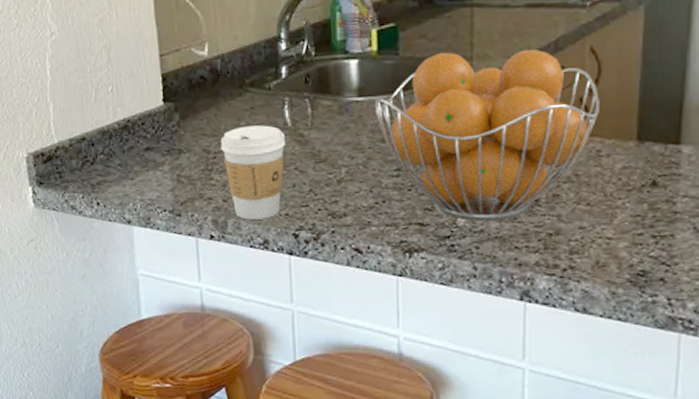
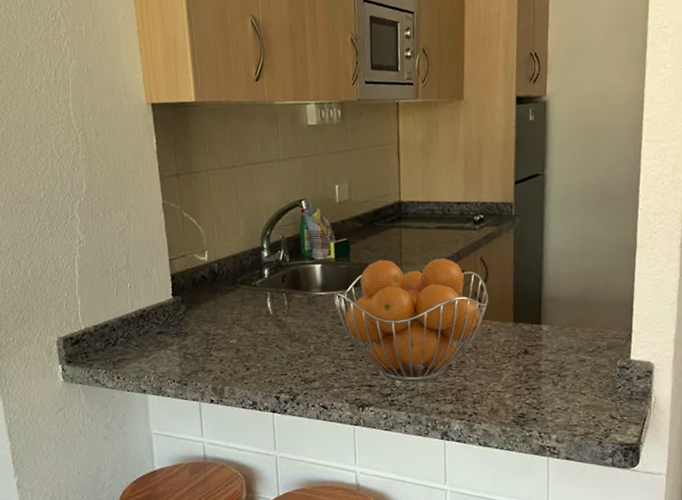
coffee cup: present [220,125,286,220] -> none [218,313,269,387]

